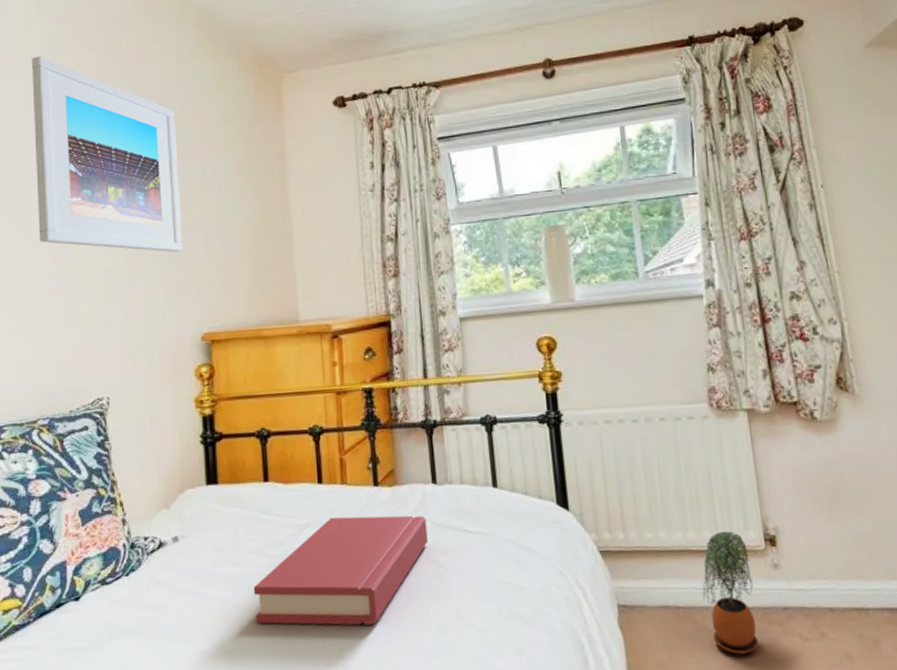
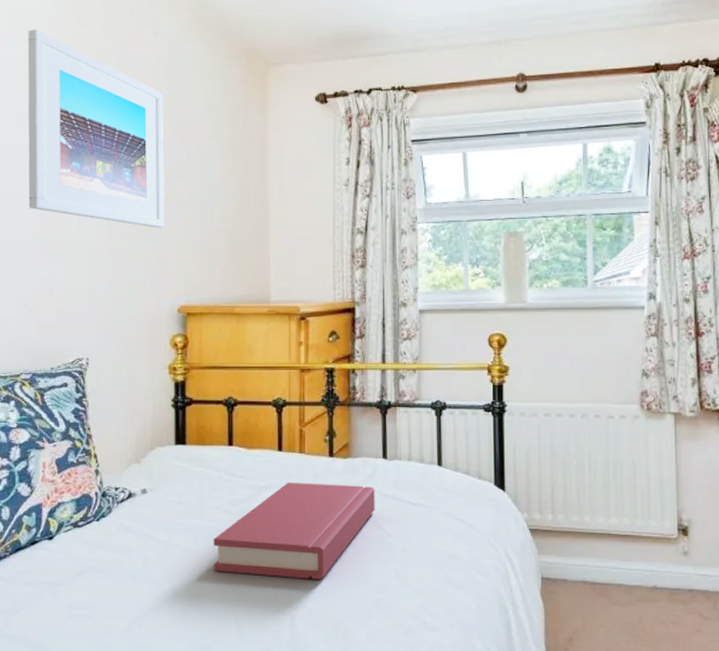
potted plant: present [702,531,759,655] -> none [618,519,664,627]

